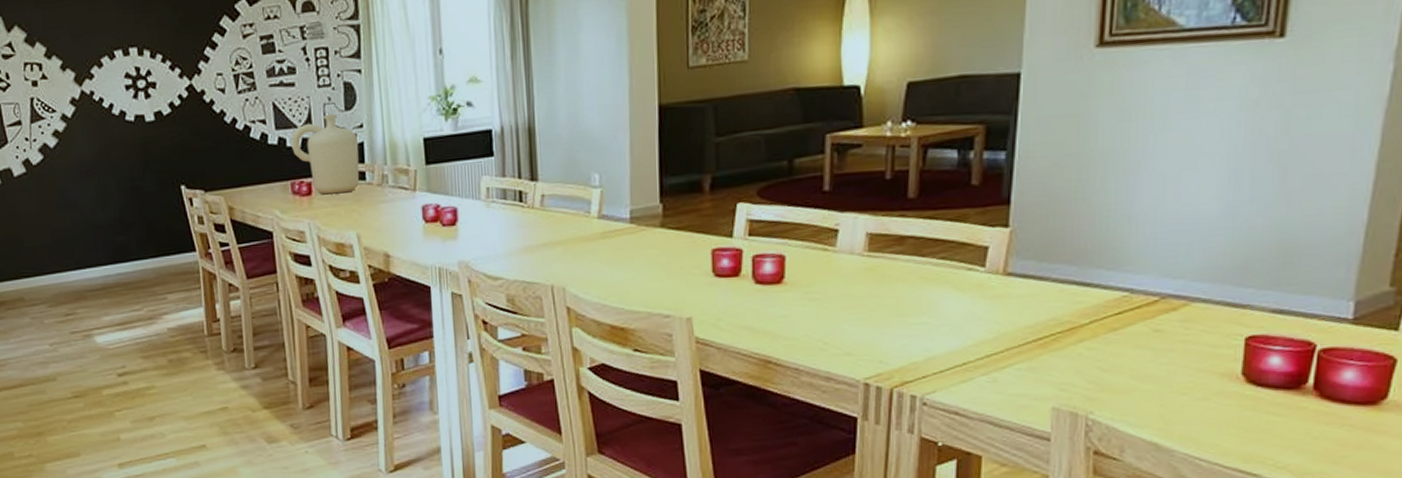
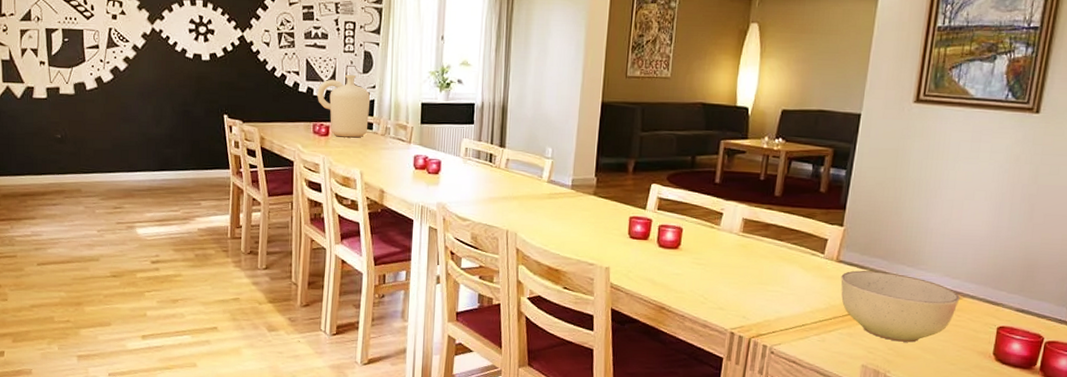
bowl: none [1012,281,1187,372] -> present [841,270,960,342]

